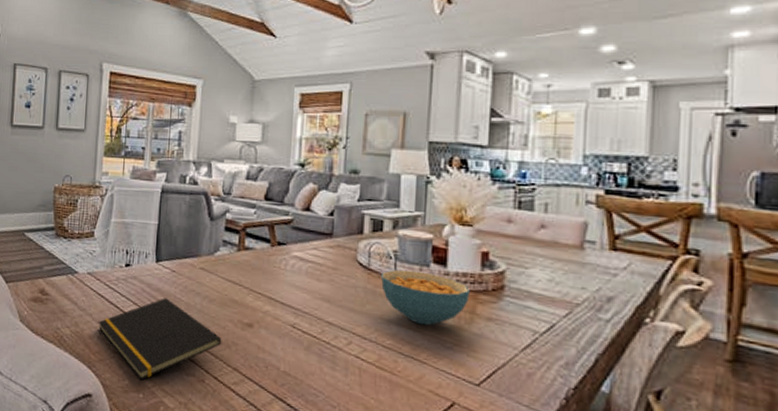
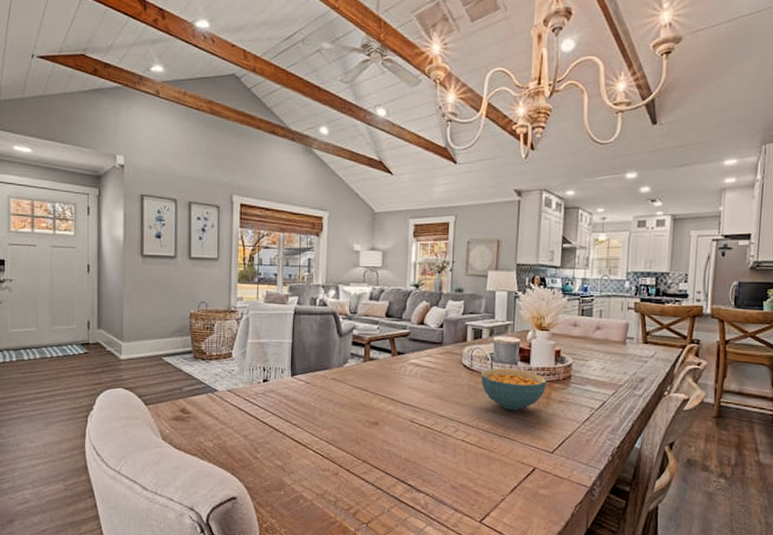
notepad: present [98,298,222,380] -> none [239,407,353,480]

